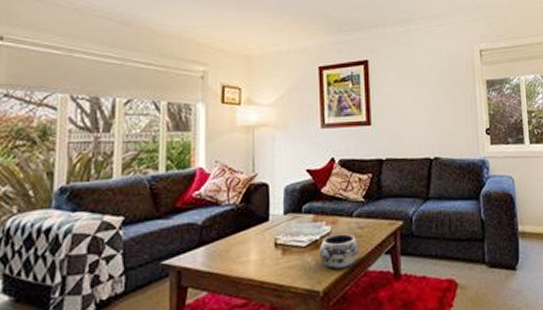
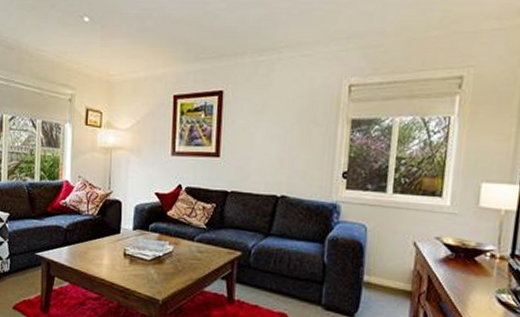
decorative bowl: present [319,233,360,269] -> none [161,254,198,285]

